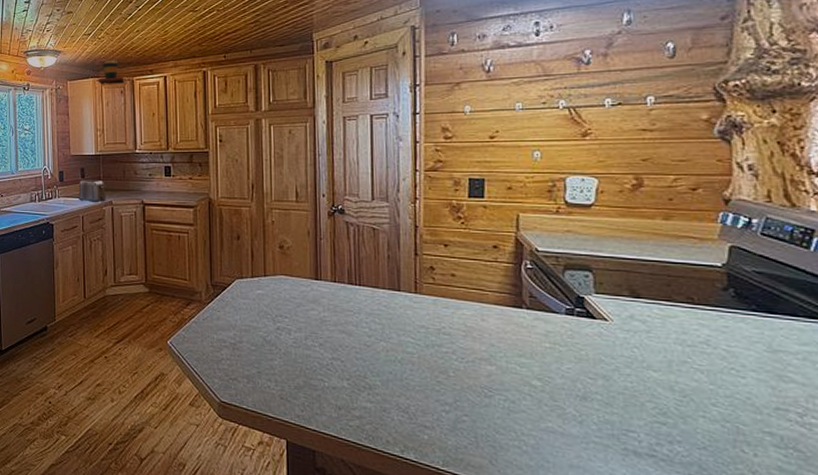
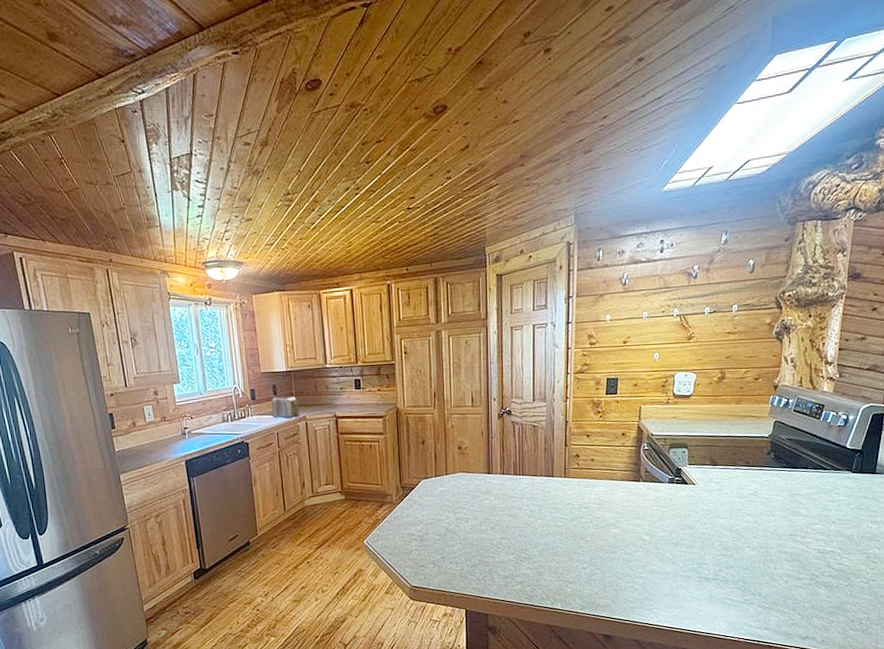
decorative basket: present [99,58,125,86] -> none [285,271,311,300]

